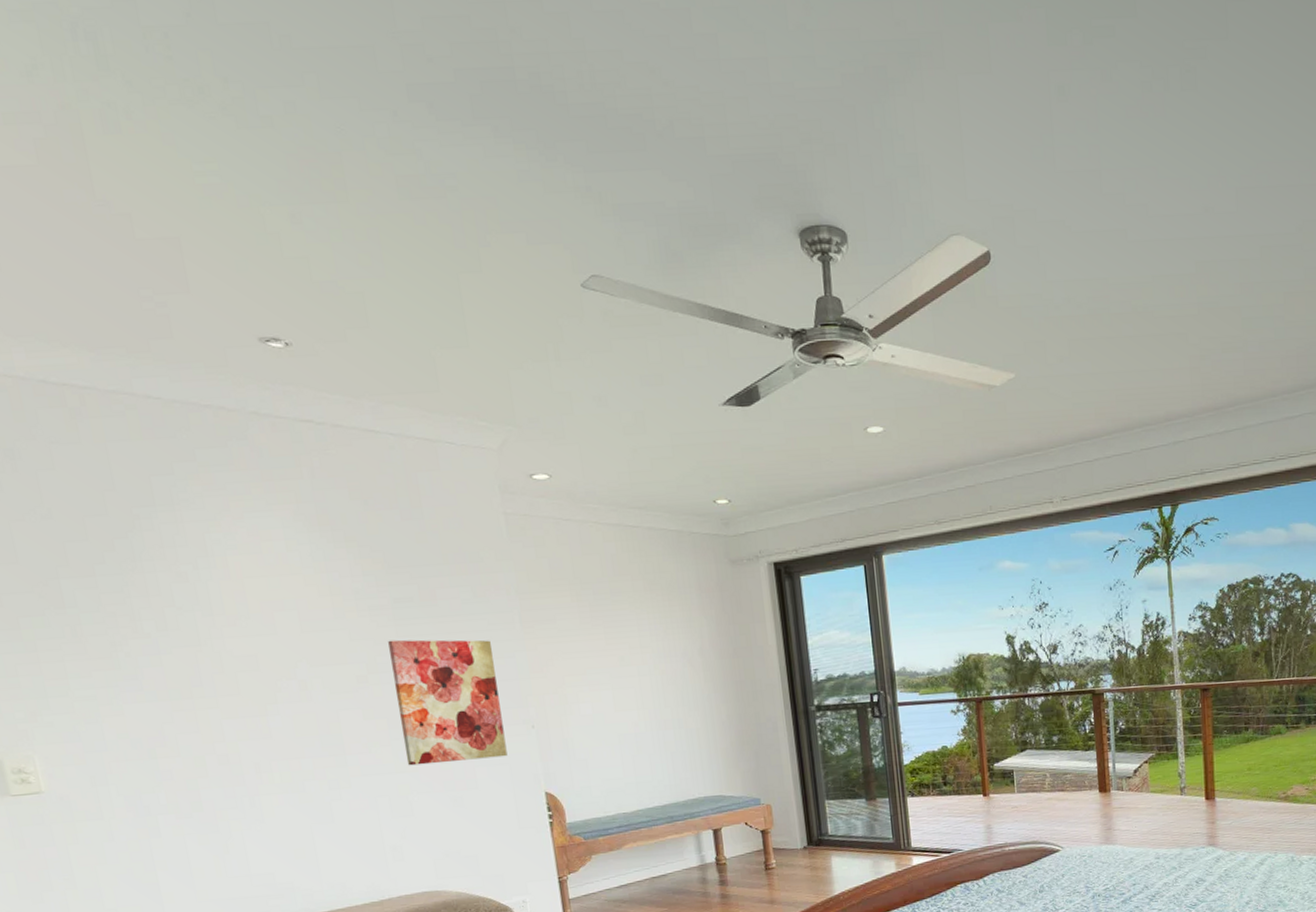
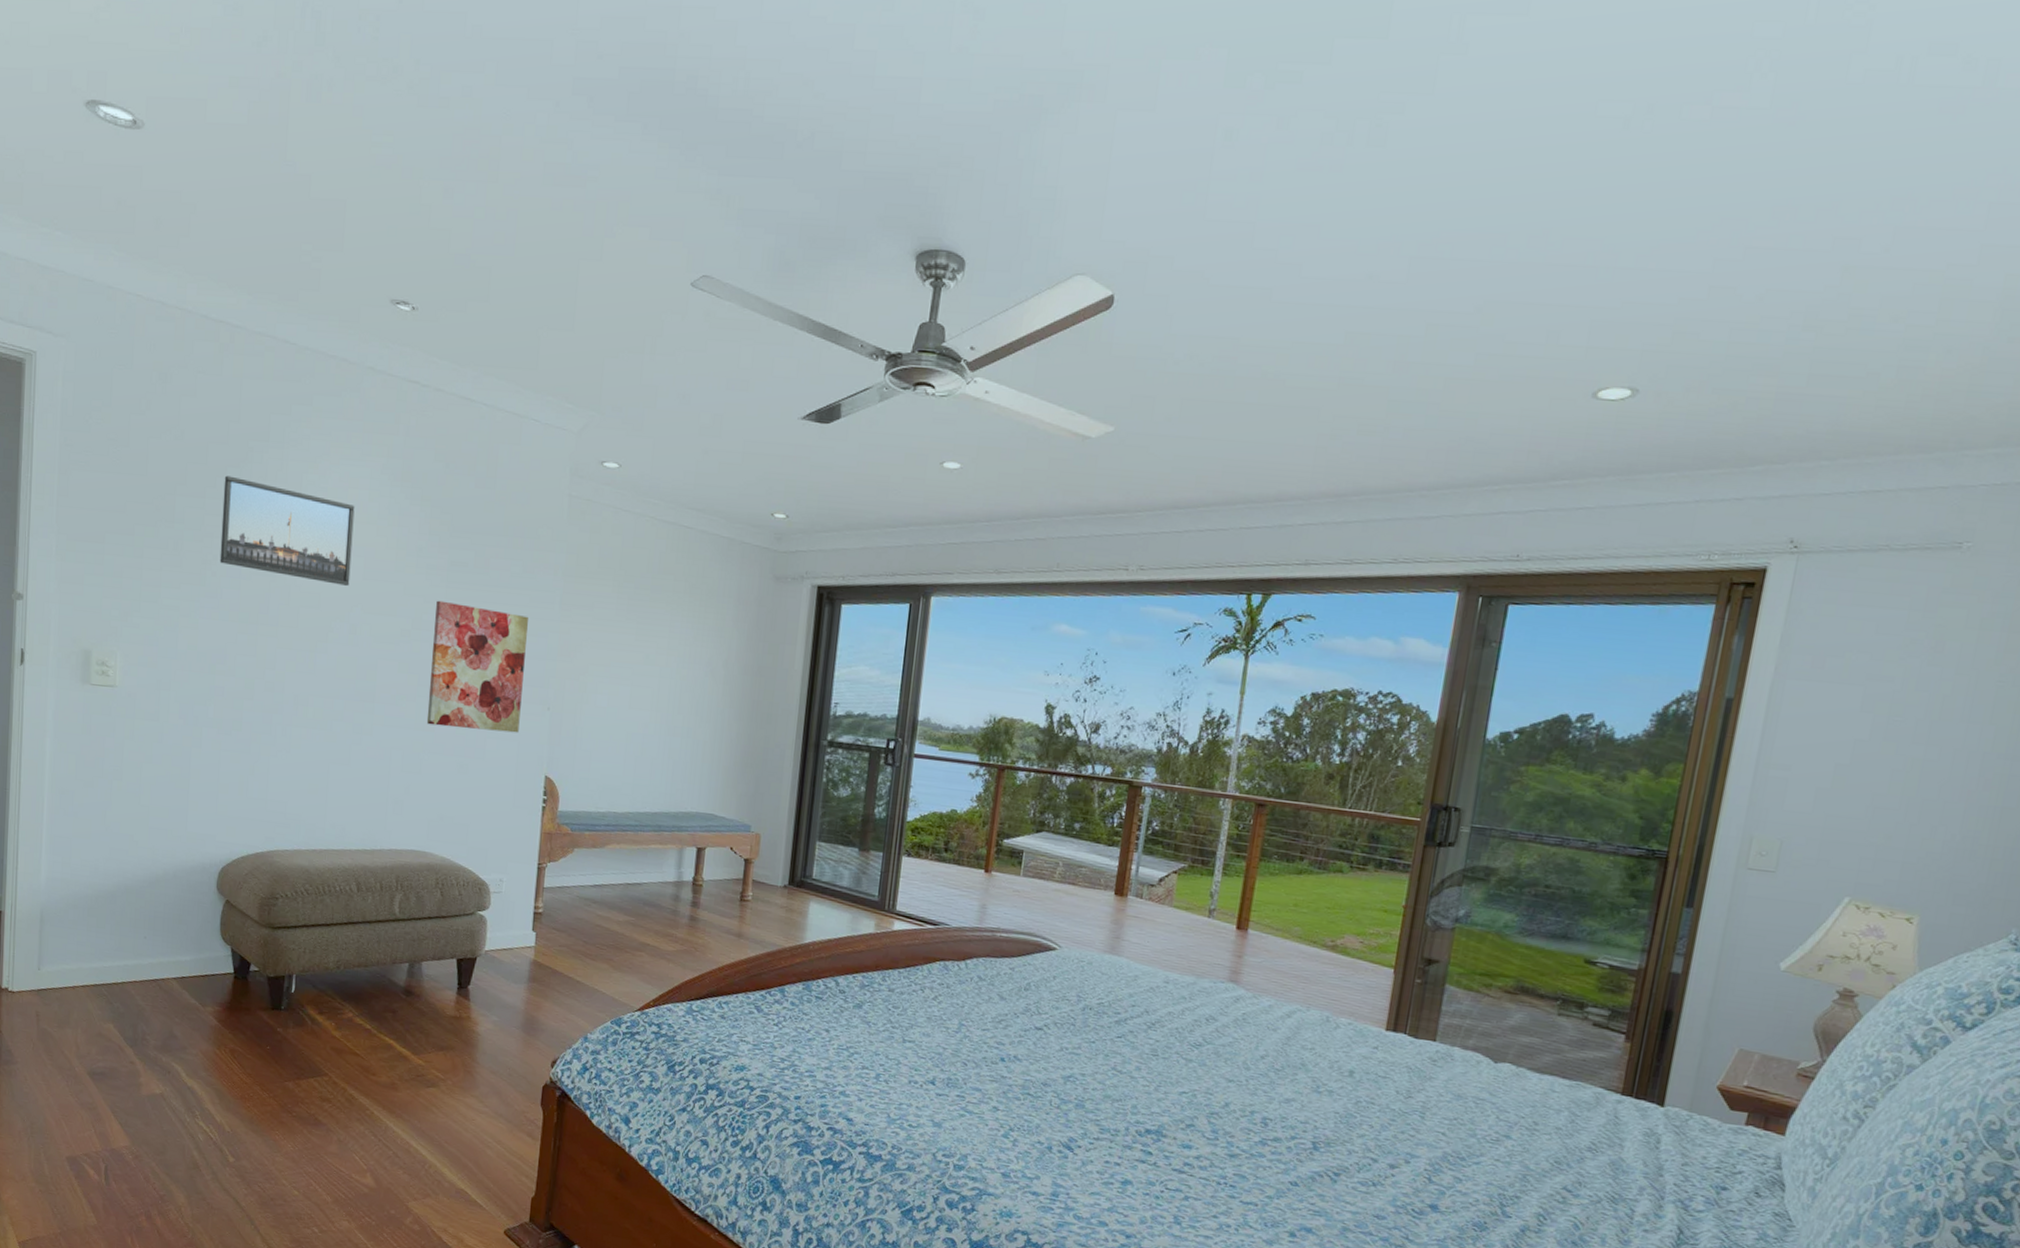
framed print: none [113,548,288,643] -> present [219,475,355,586]

